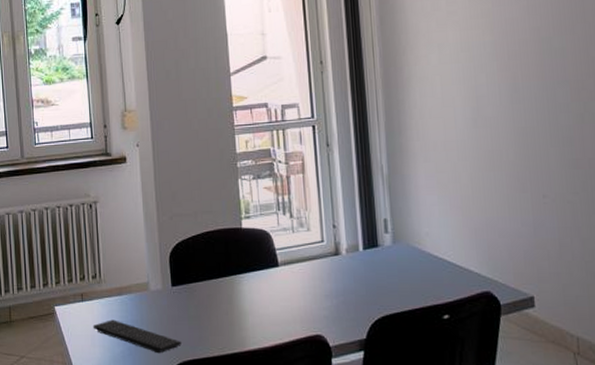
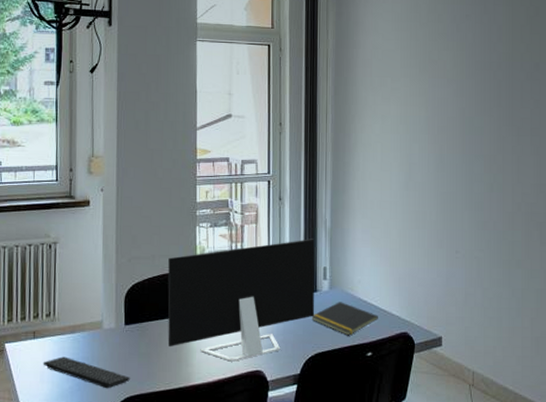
monitor: none [211,187,378,325] -> present [167,239,315,362]
notepad: none [374,257,453,296] -> present [311,302,378,336]

